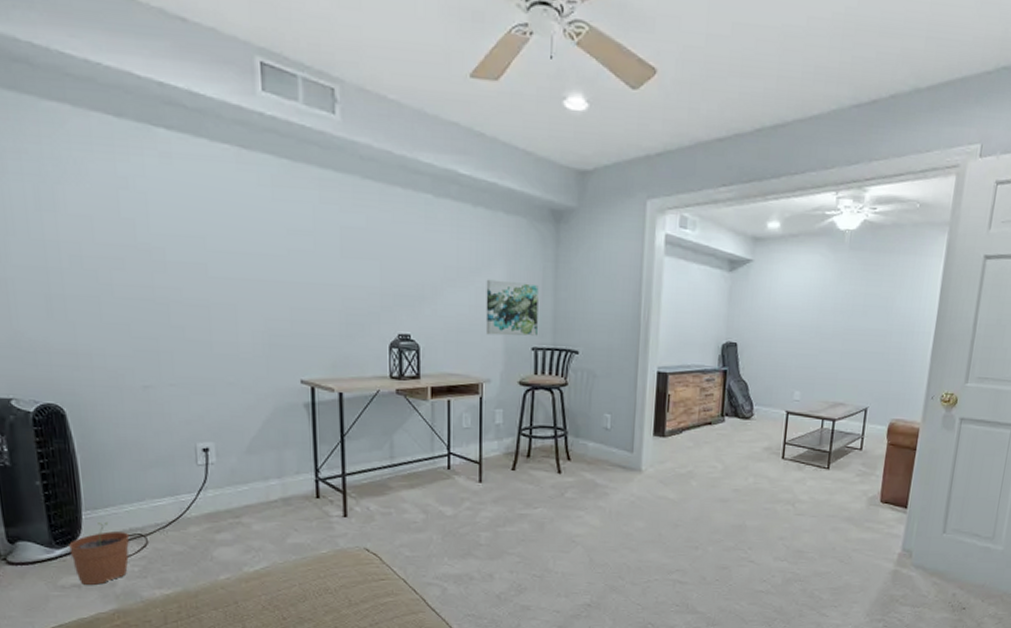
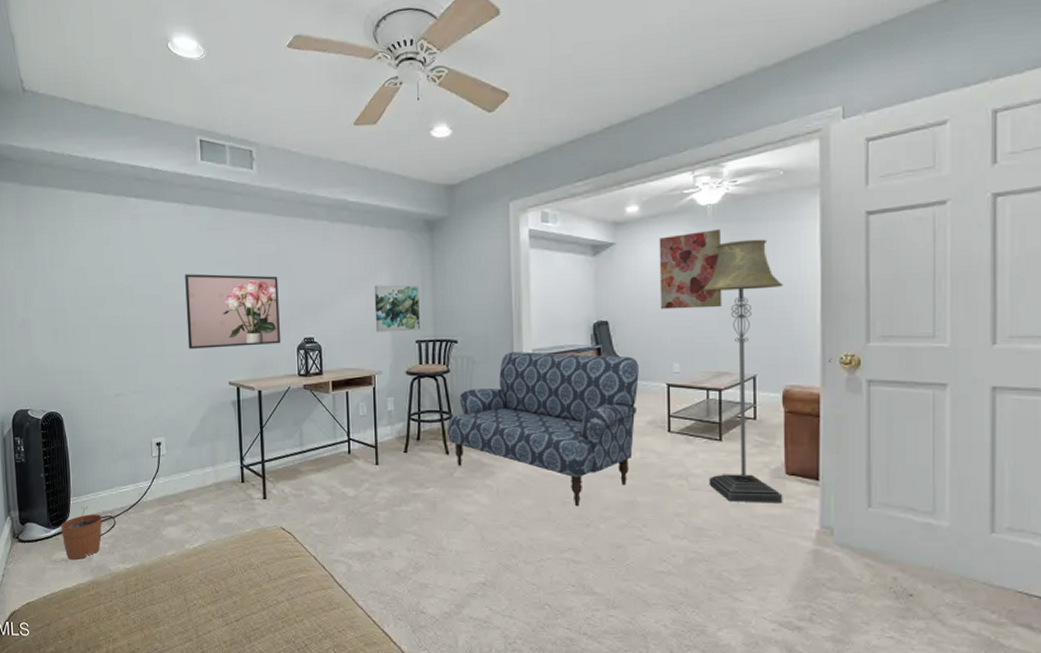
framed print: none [240,240,368,339] -> present [185,274,280,349]
sofa: none [561,368,762,528] -> present [448,352,639,505]
wall art: none [788,257,856,338] -> present [659,229,722,310]
floor lamp: none [813,270,904,529] -> present [703,239,783,504]

